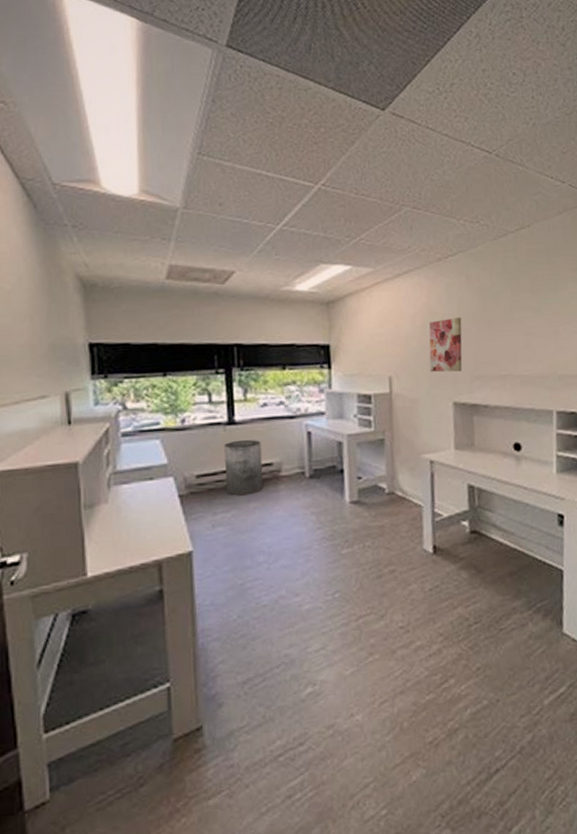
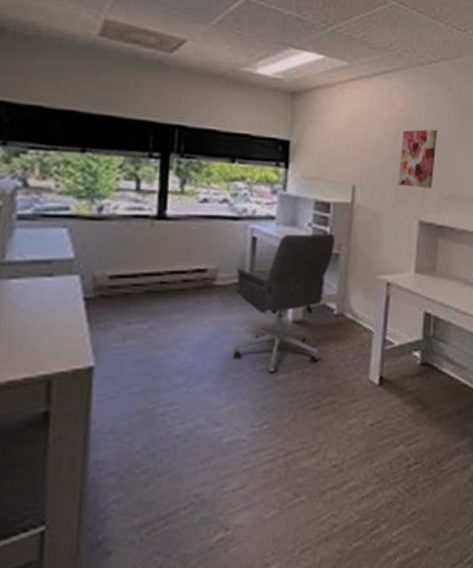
trash can: present [224,439,264,496] -> none [146,238,196,304]
office chair: none [297,421,379,549] -> present [233,233,335,374]

